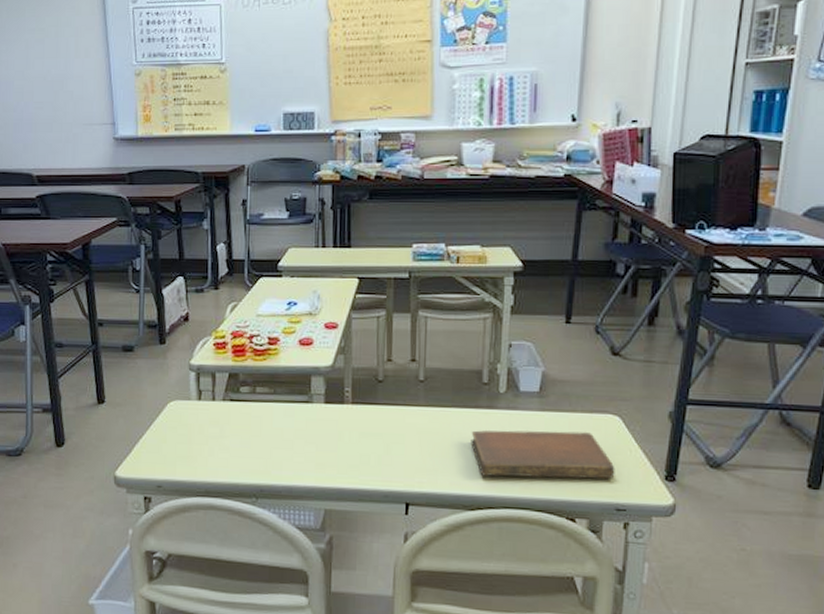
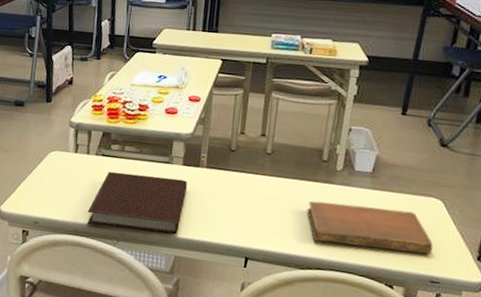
notebook: none [218,418,331,486] -> present [87,171,187,235]

